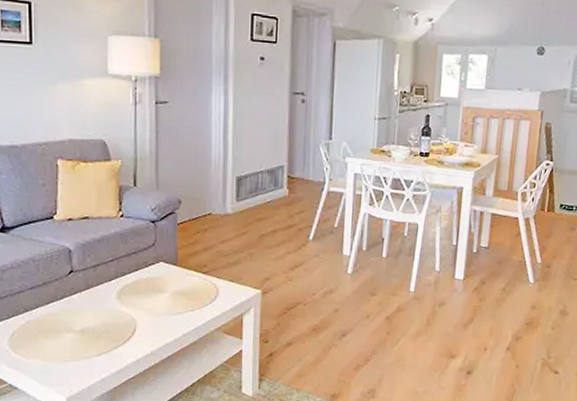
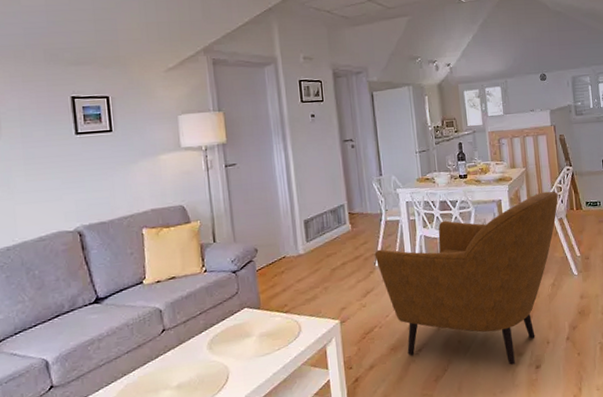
armchair: none [310,185,530,366] -> present [374,191,558,365]

